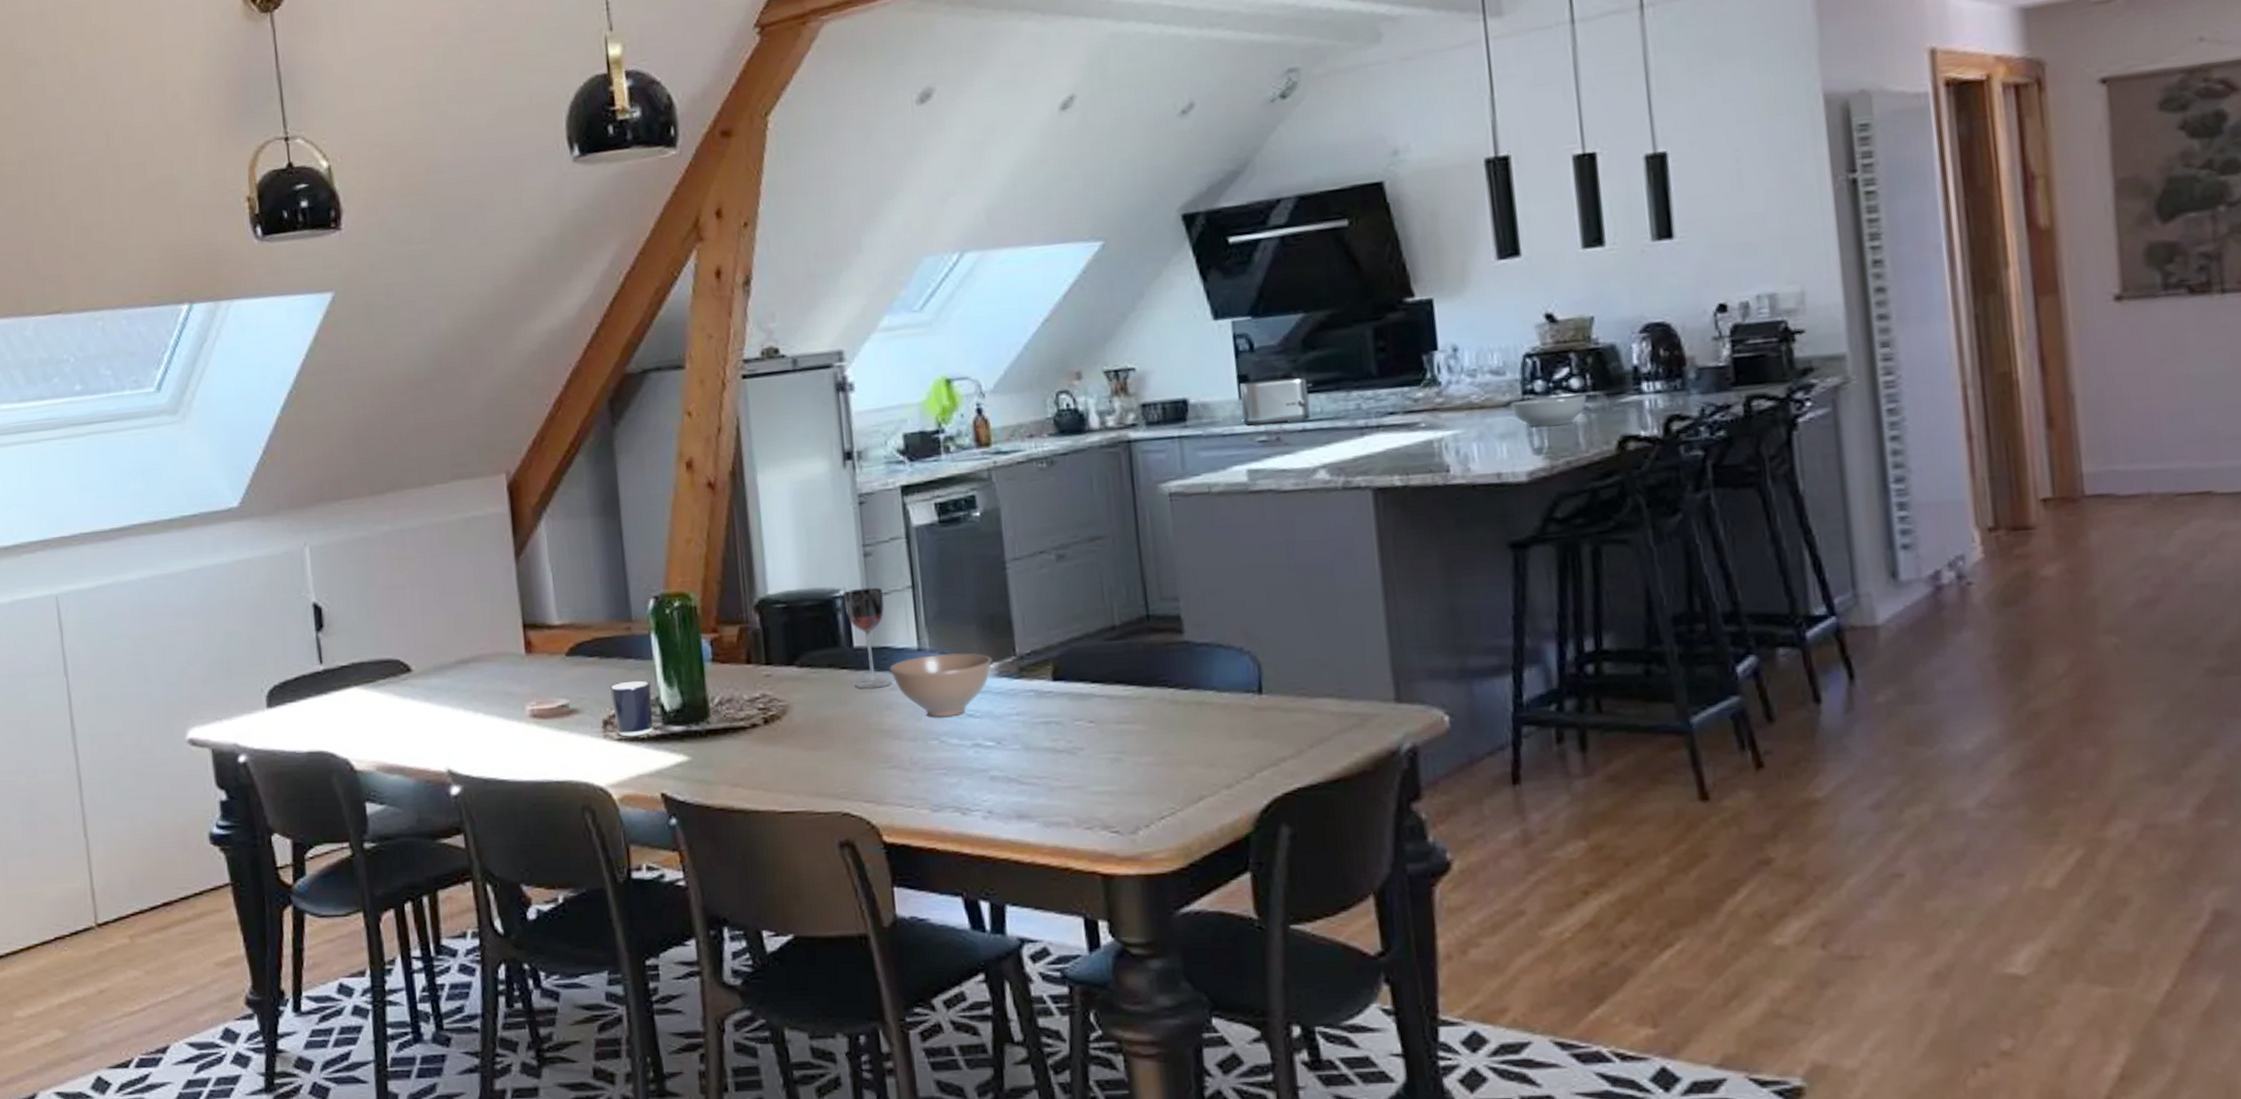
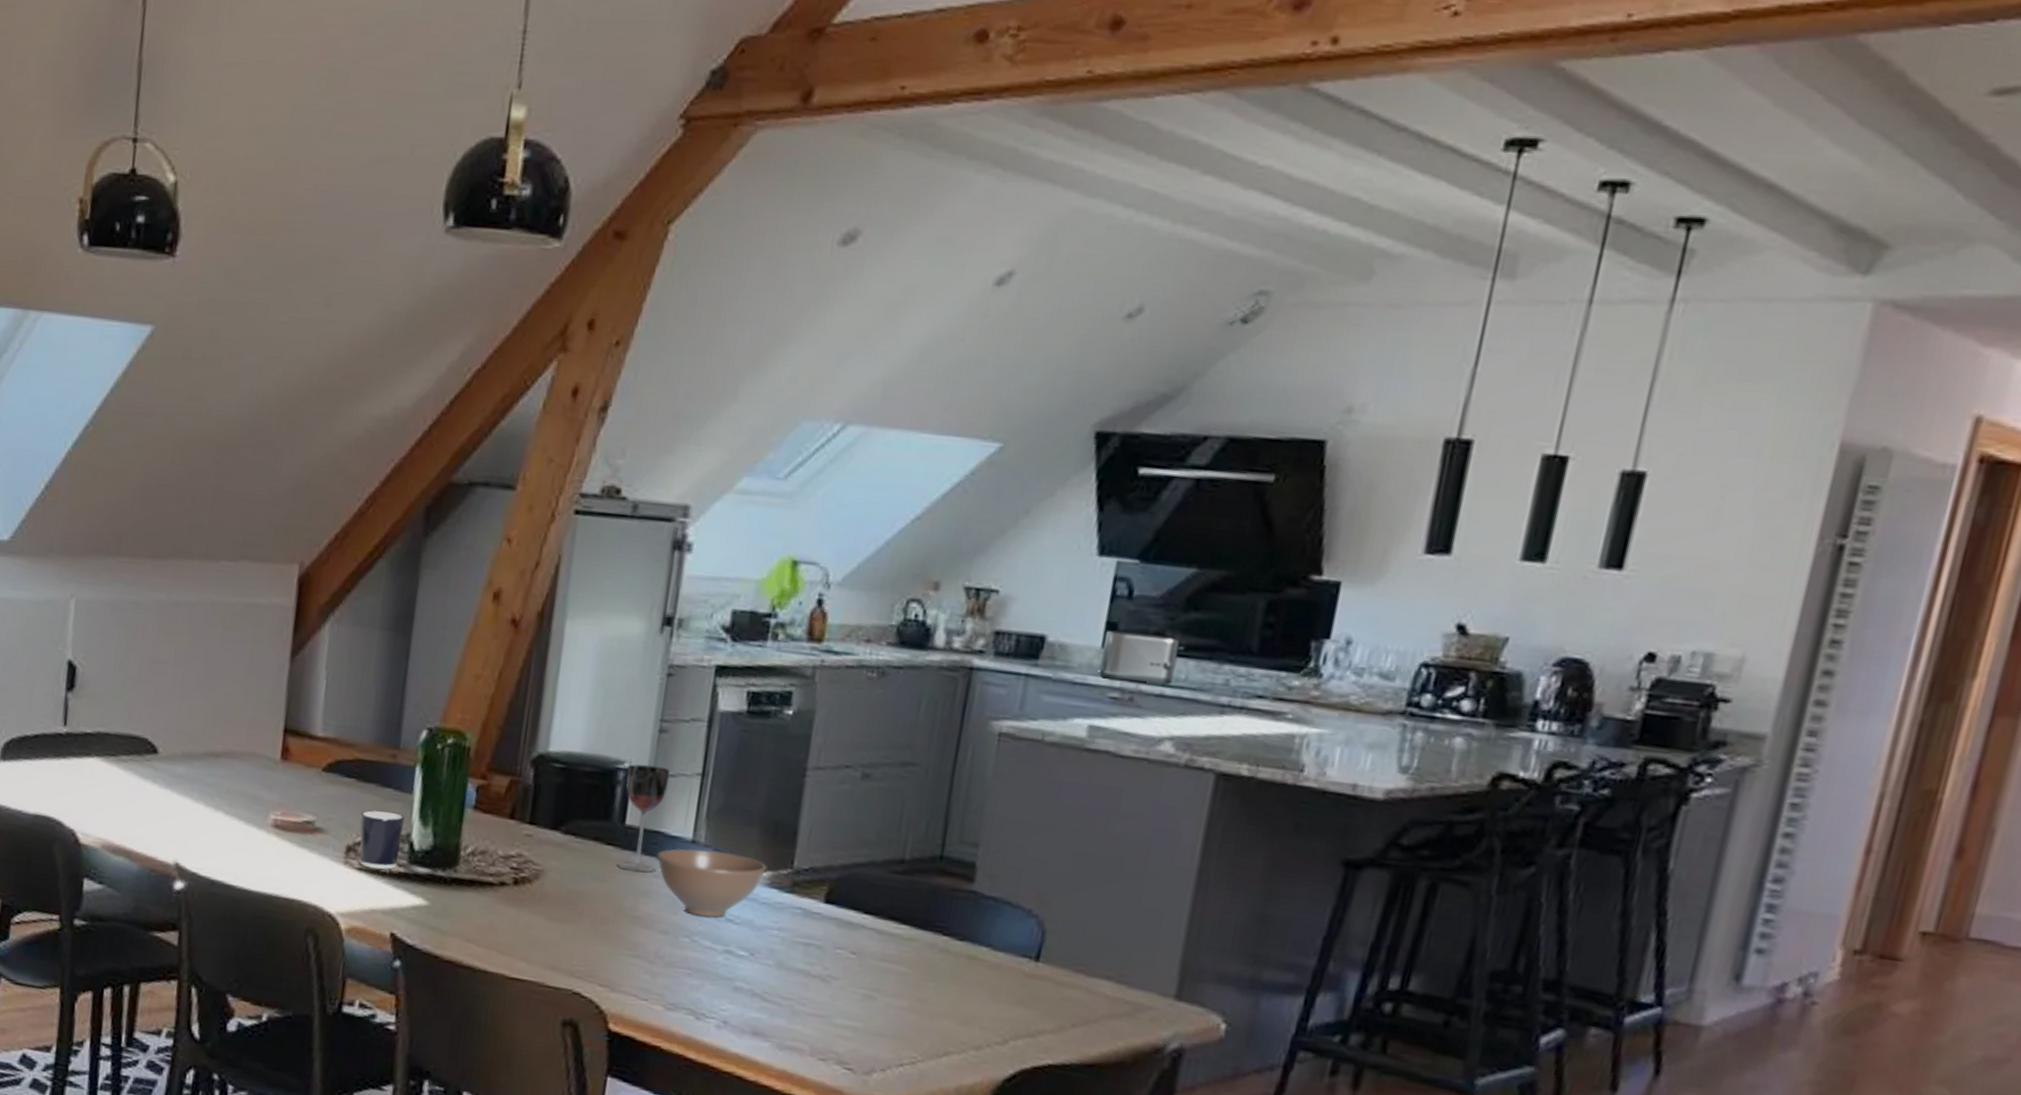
bowl: present [1509,394,1587,428] -> none [1389,712,1474,748]

